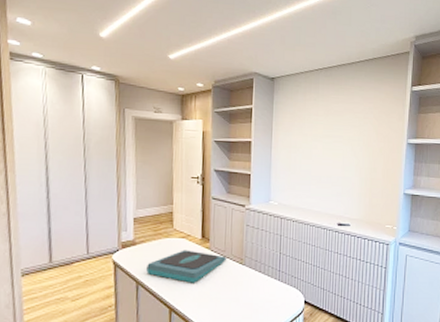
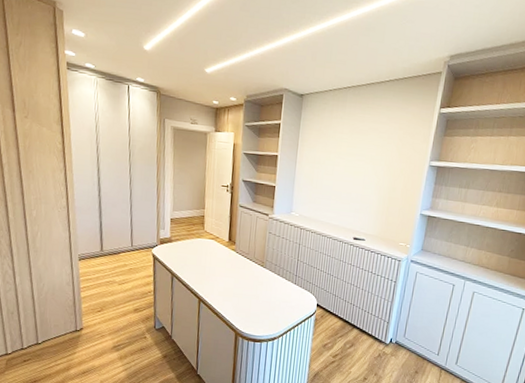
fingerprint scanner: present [145,250,227,283] -> none [179,249,250,280]

